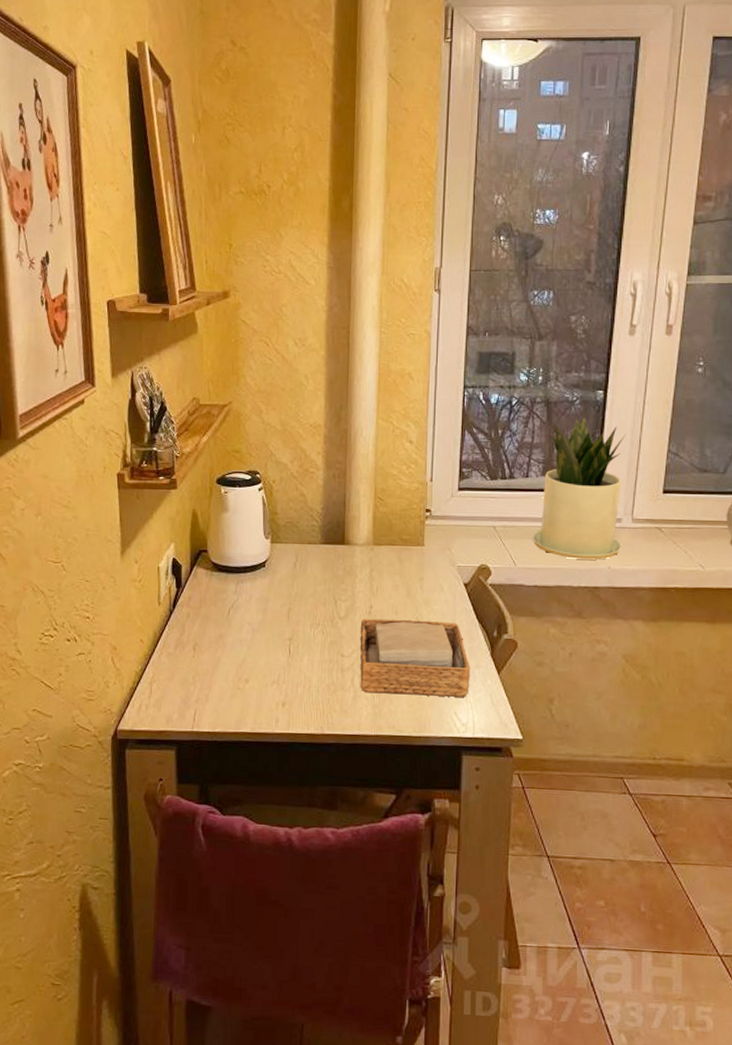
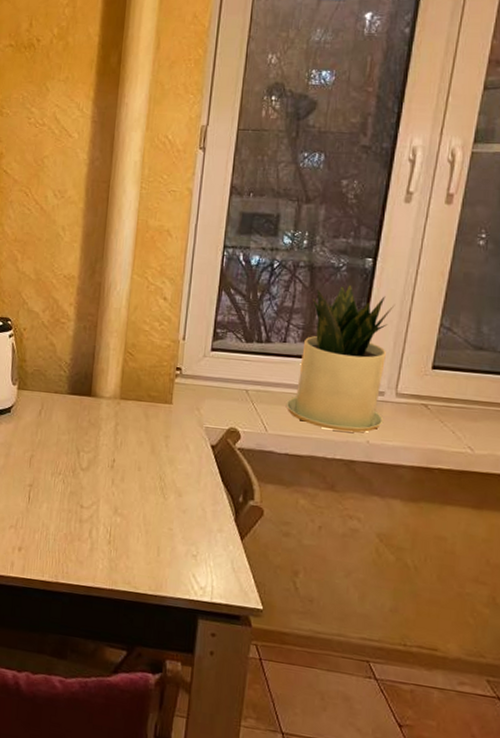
napkin holder: present [359,618,470,697] -> none [97,471,212,561]

